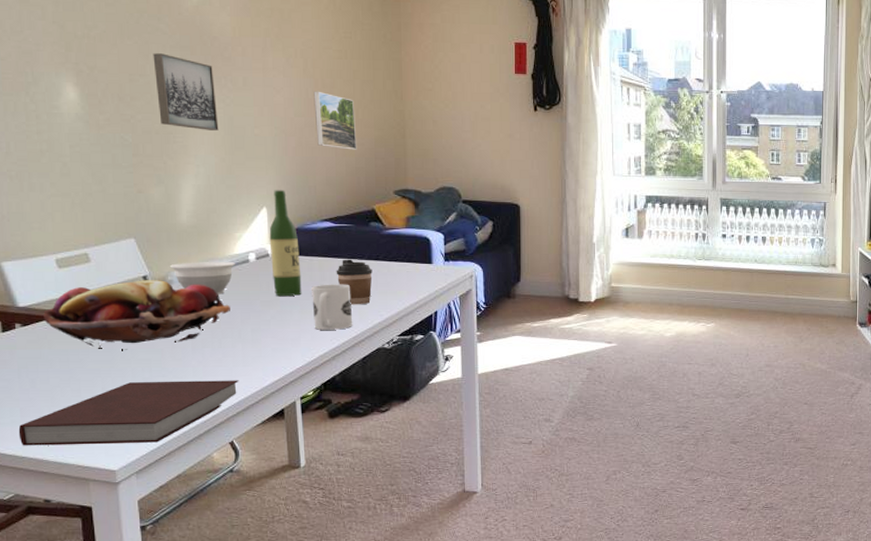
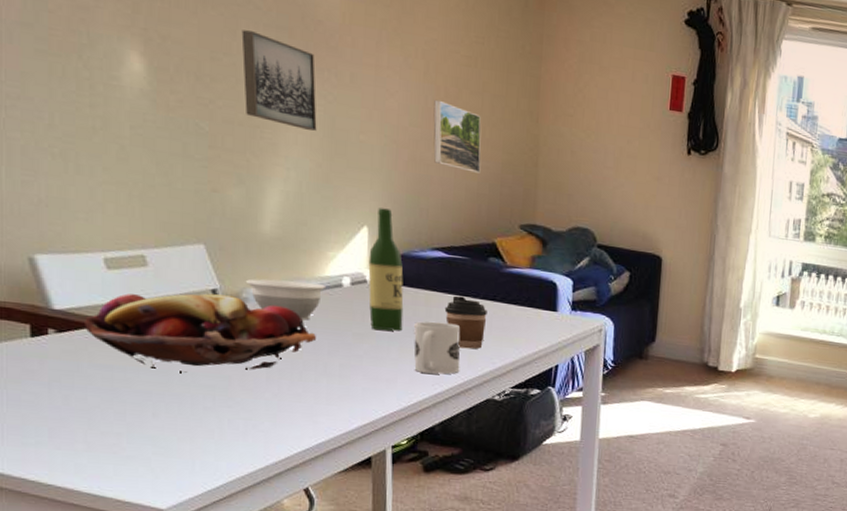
notebook: present [18,380,239,446] -> none [45,410,320,482]

